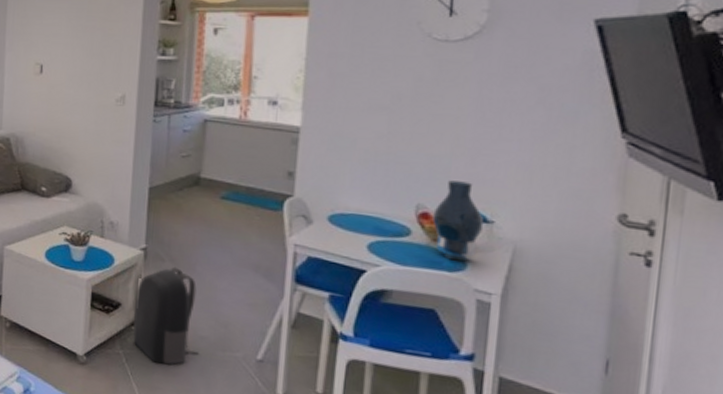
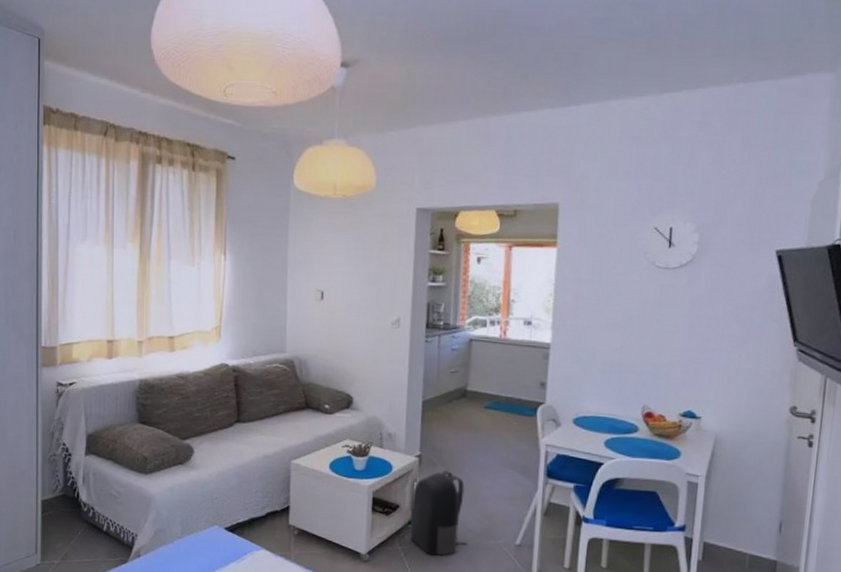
vase: present [432,180,484,262] -> none [655,385,694,451]

